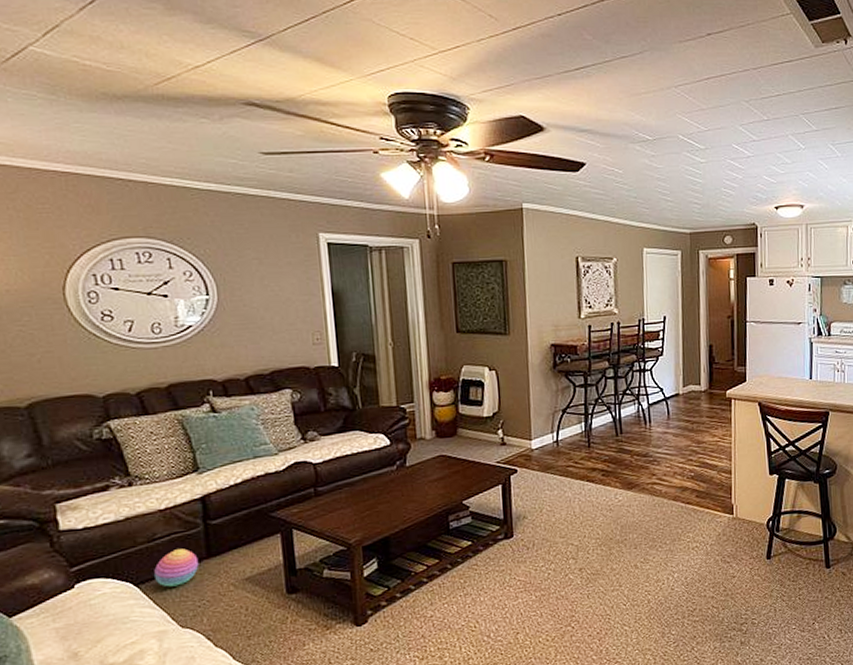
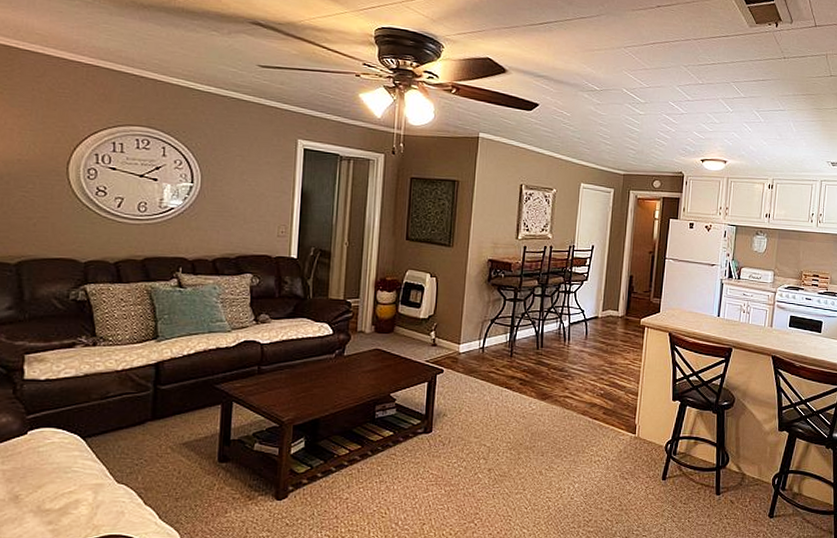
stacking toy: present [154,548,199,587] -> none [101,409,144,443]

